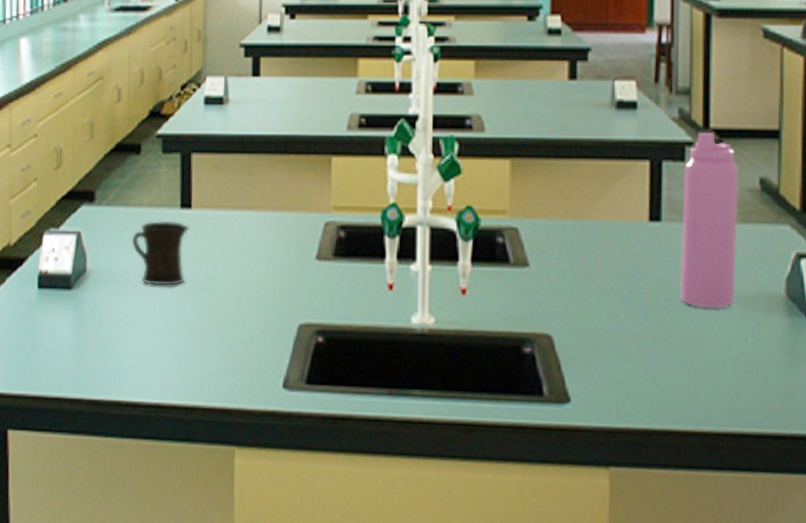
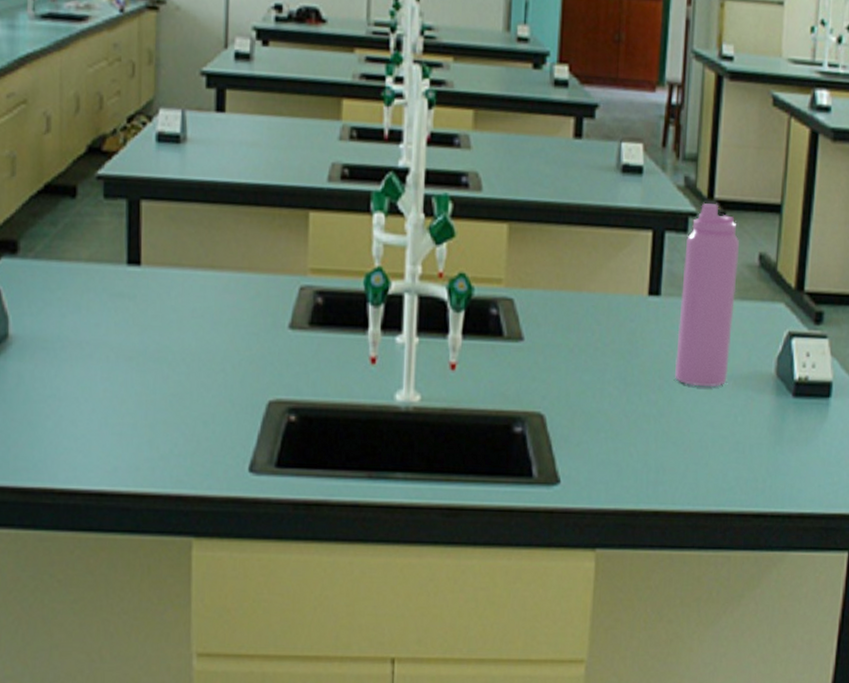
mug: present [131,220,190,287] -> none [66,278,139,357]

